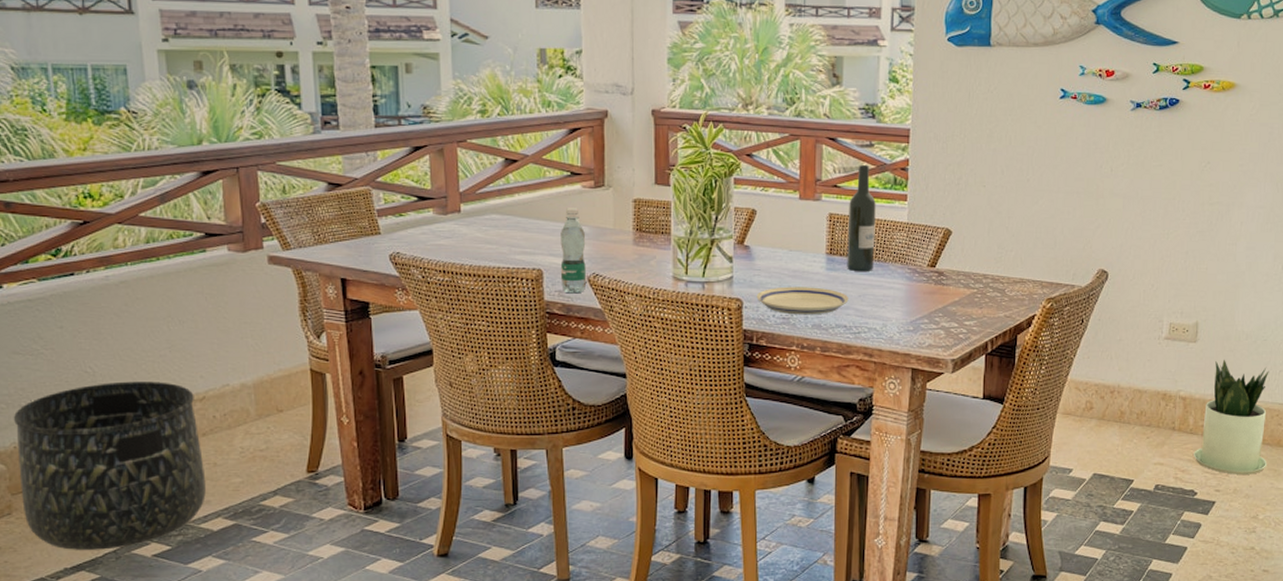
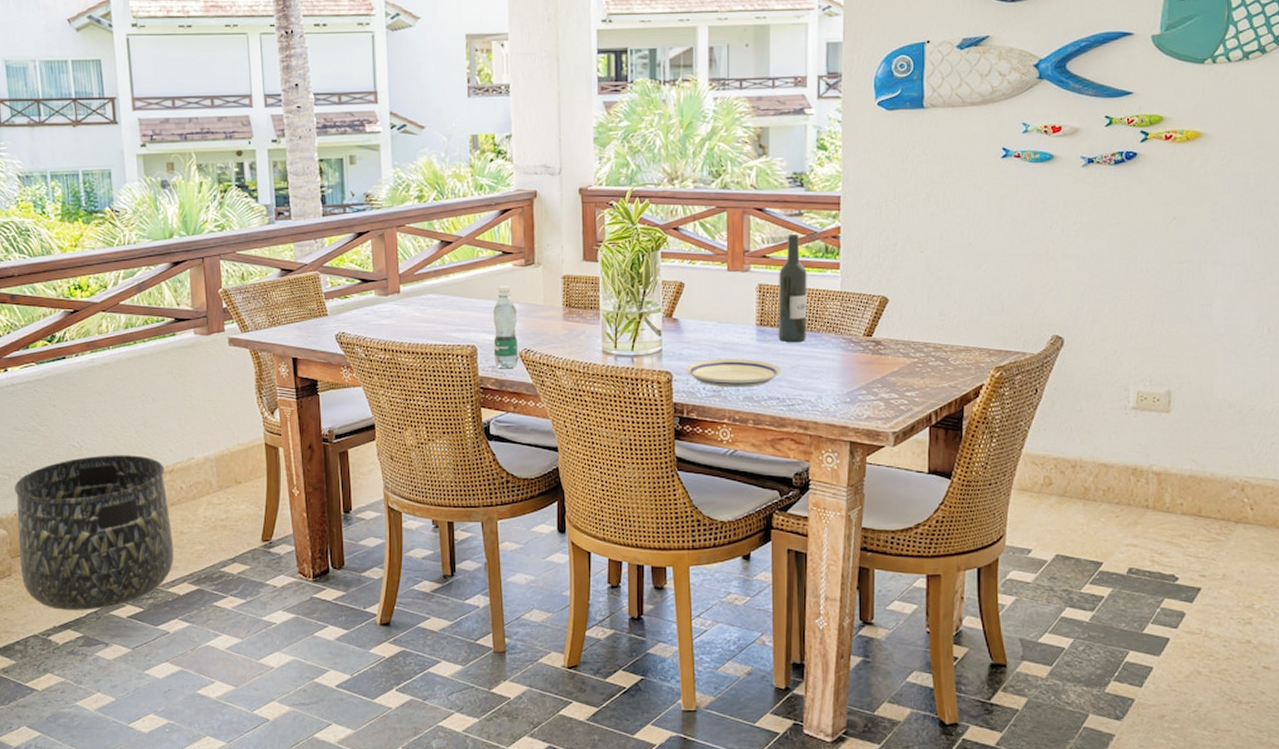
planter: present [1194,359,1269,474] -> none [1172,430,1262,559]

